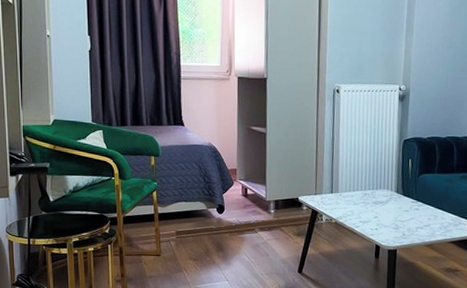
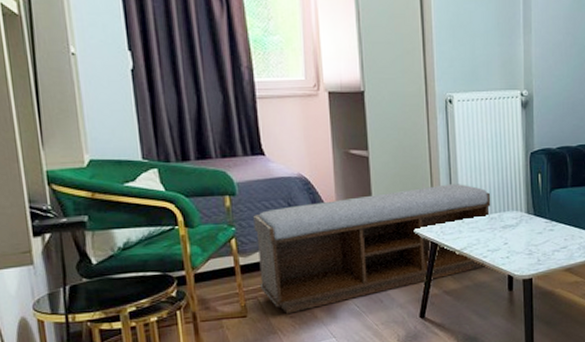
bench: none [171,161,366,257] -> present [253,184,491,314]

